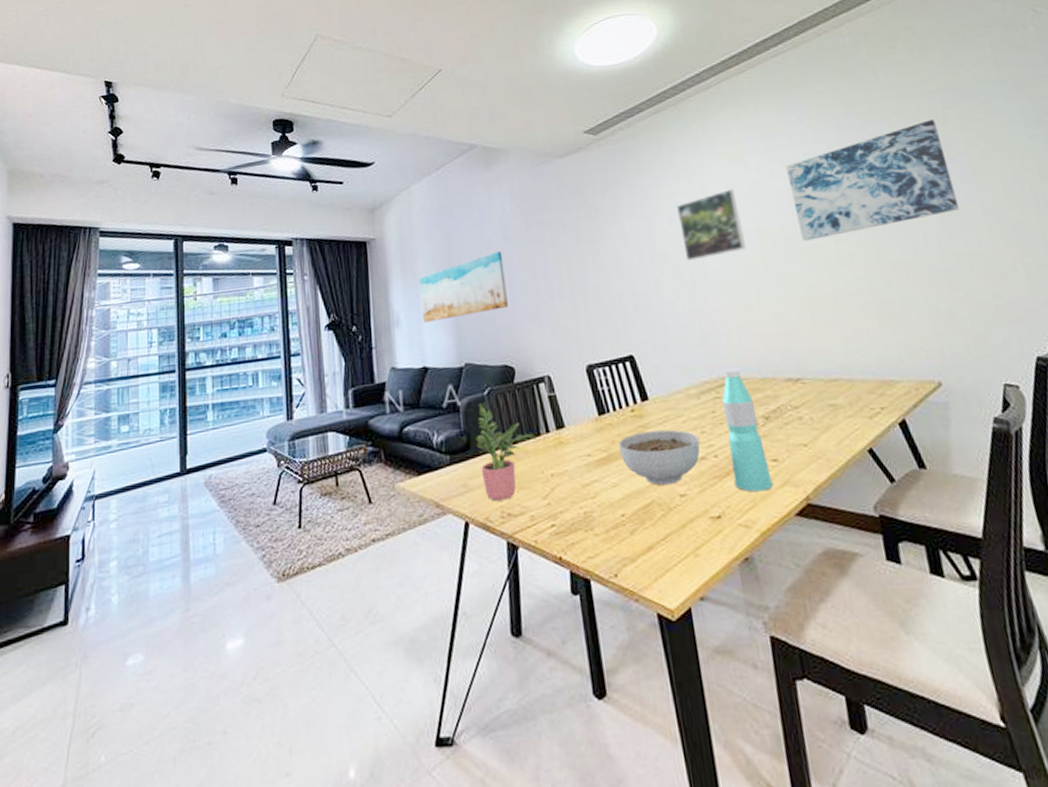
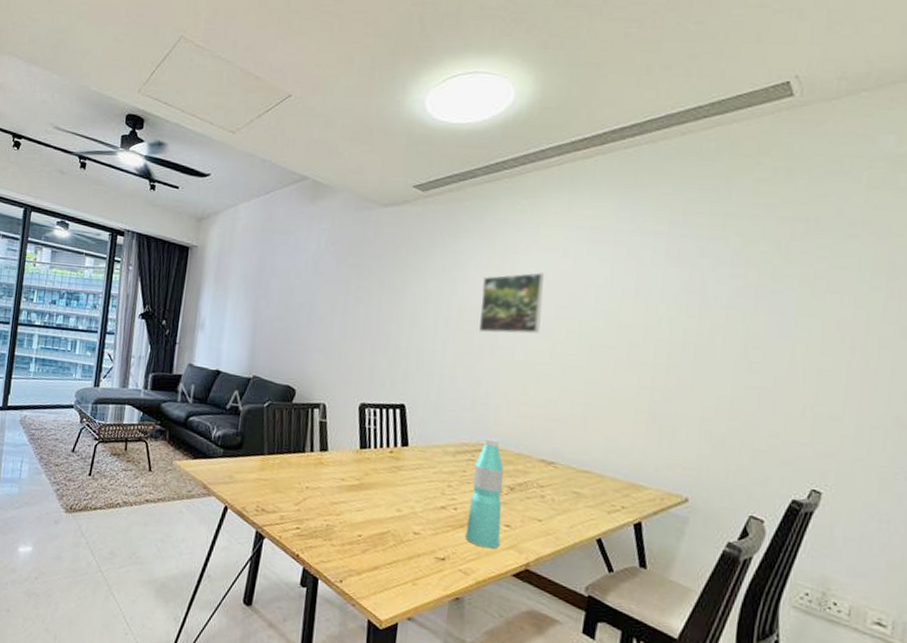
wall art: present [418,251,508,323] -> none [225,283,309,336]
potted plant: present [475,401,537,501] -> none [246,412,301,498]
bowl: present [618,429,701,486] -> none [370,471,445,523]
wall art: present [786,119,959,241] -> none [597,247,776,345]

